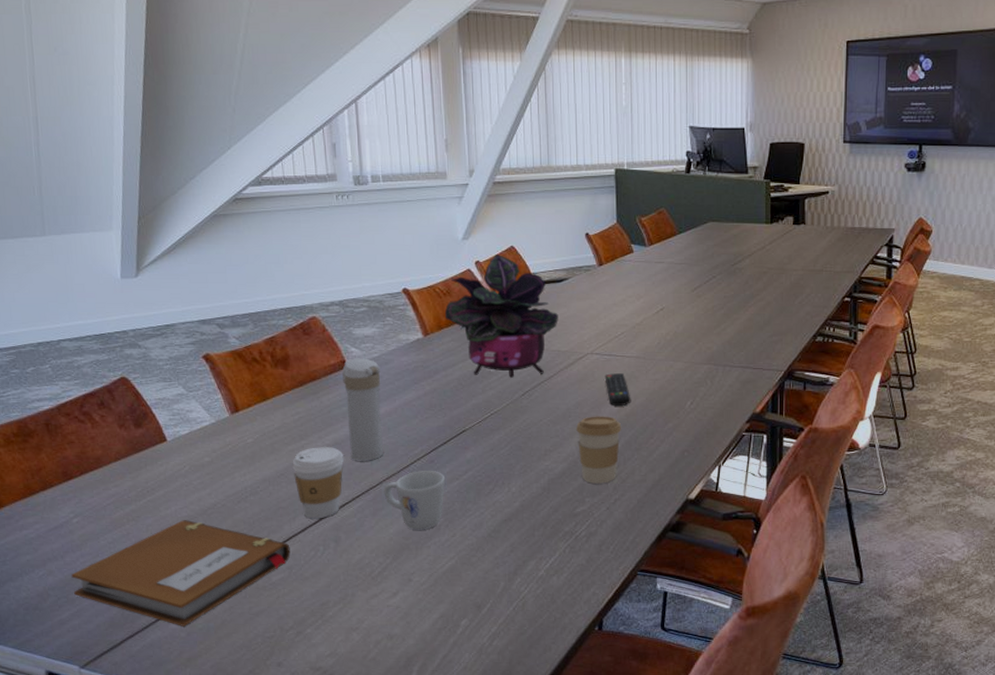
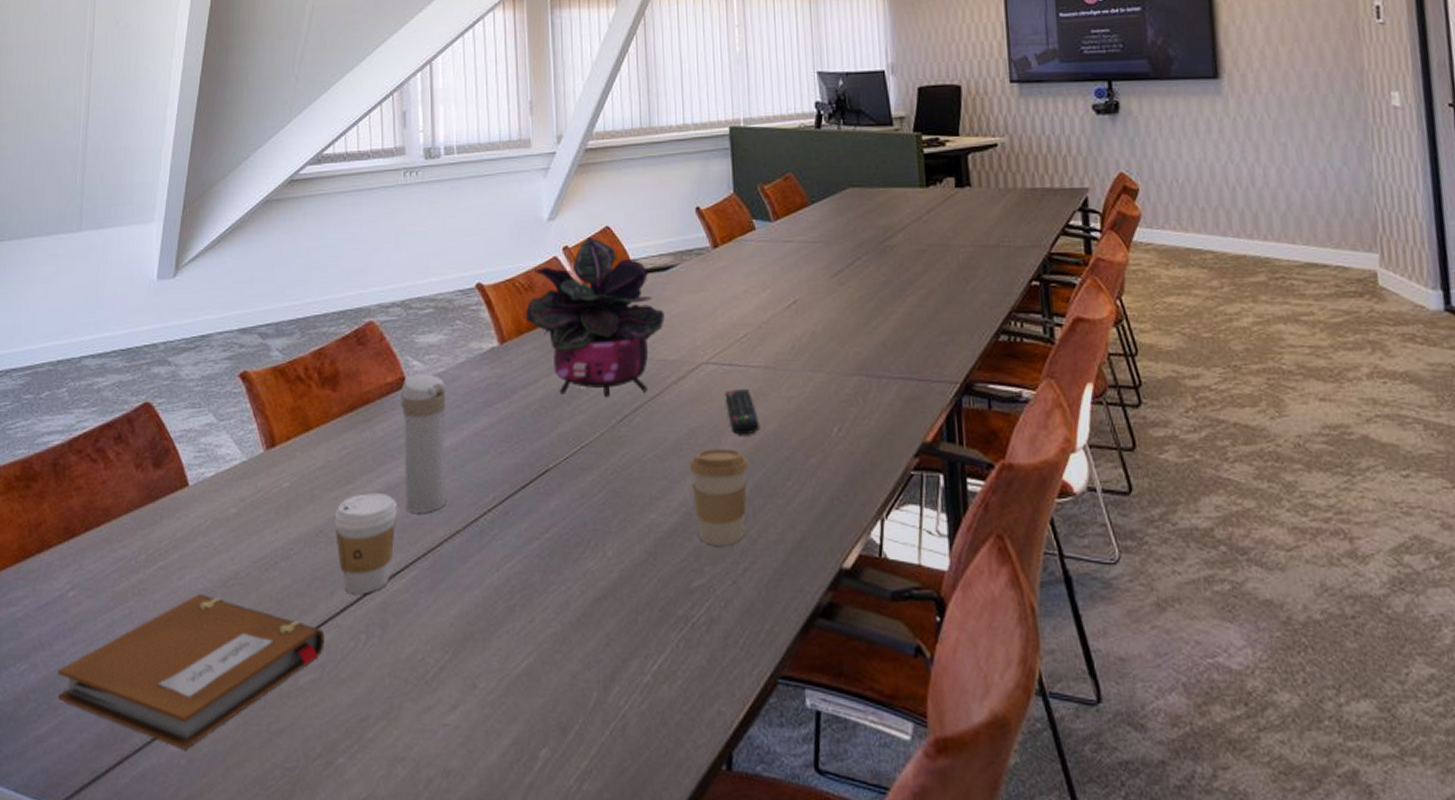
mug: present [384,471,446,530] -> none [445,526,523,612]

